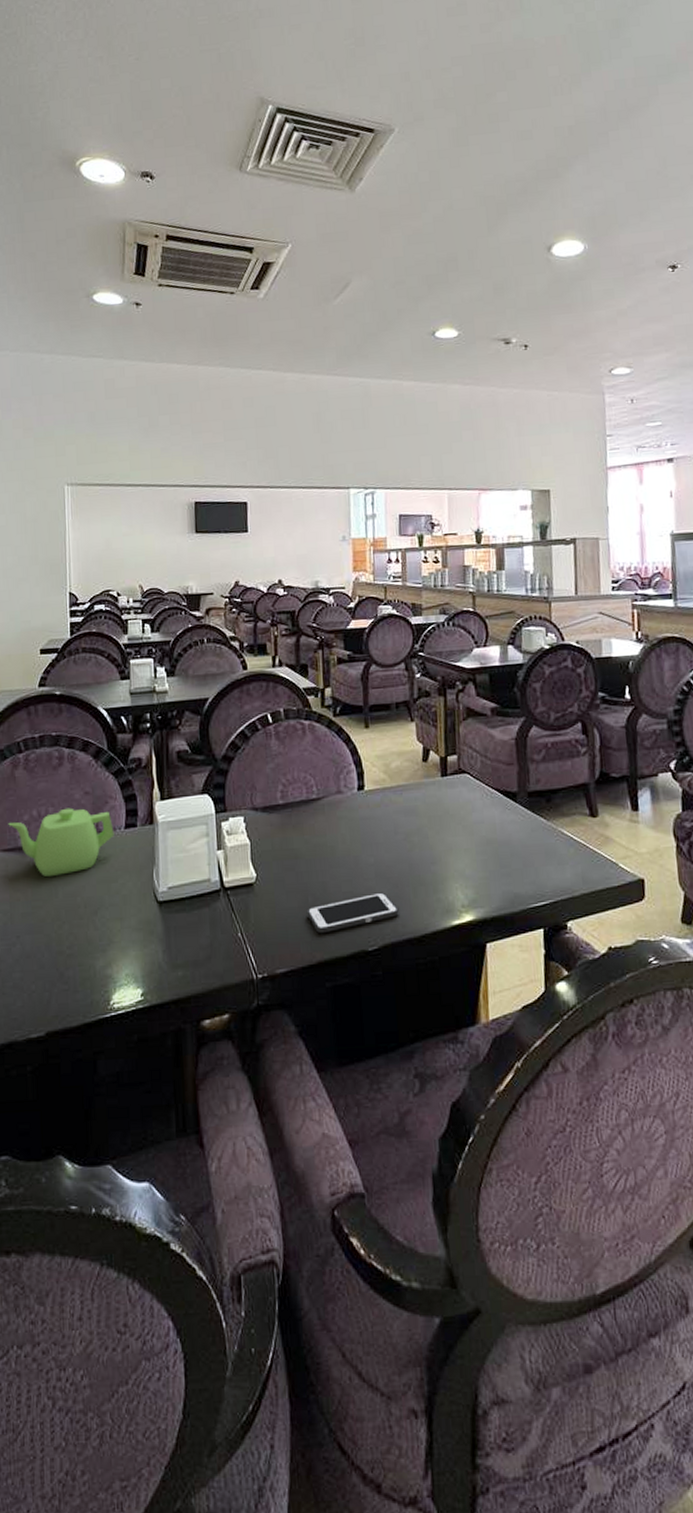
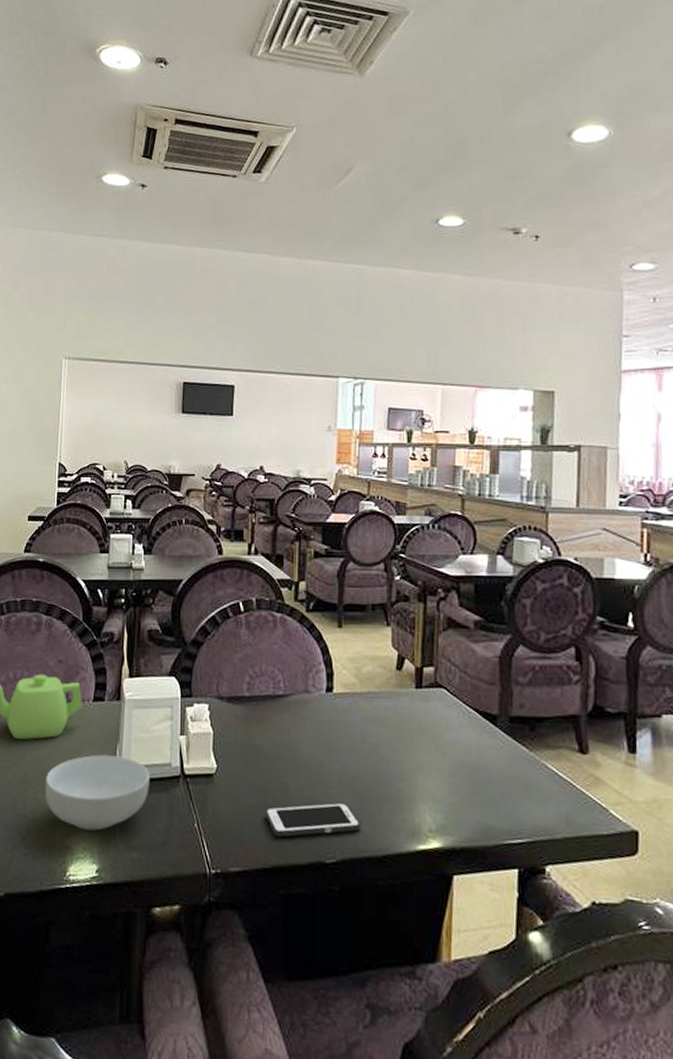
cereal bowl: none [80,879,190,957] -> present [44,754,150,831]

